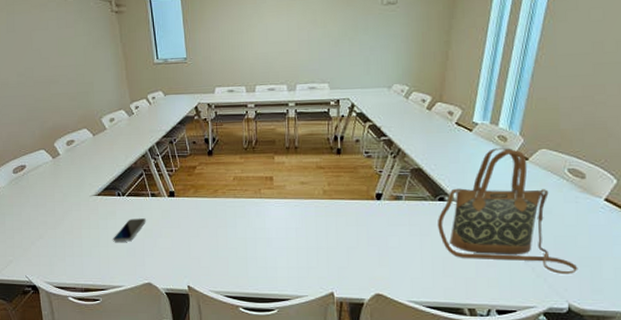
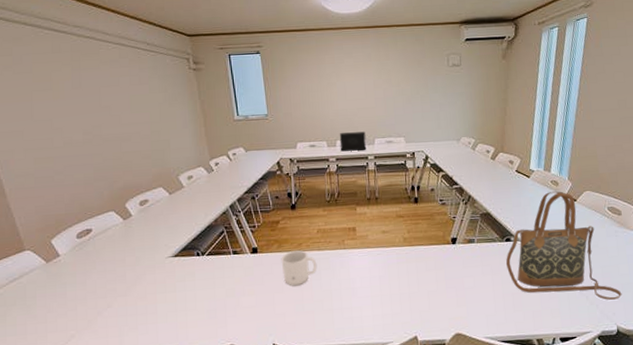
smartphone: present [113,218,146,242] -> none [192,277,227,305]
mug: none [197,197,233,232] -> present [281,250,317,286]
laptop: none [259,77,287,97] -> present [339,131,367,152]

